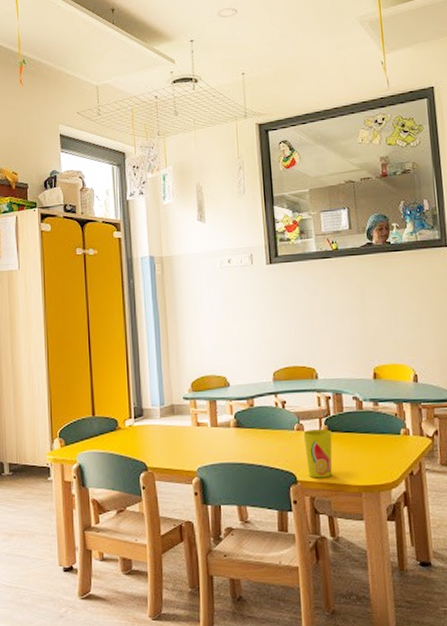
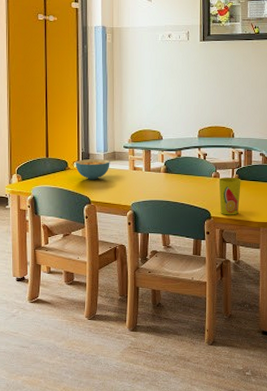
cereal bowl: none [126,414,168,441] -> present [75,158,110,180]

